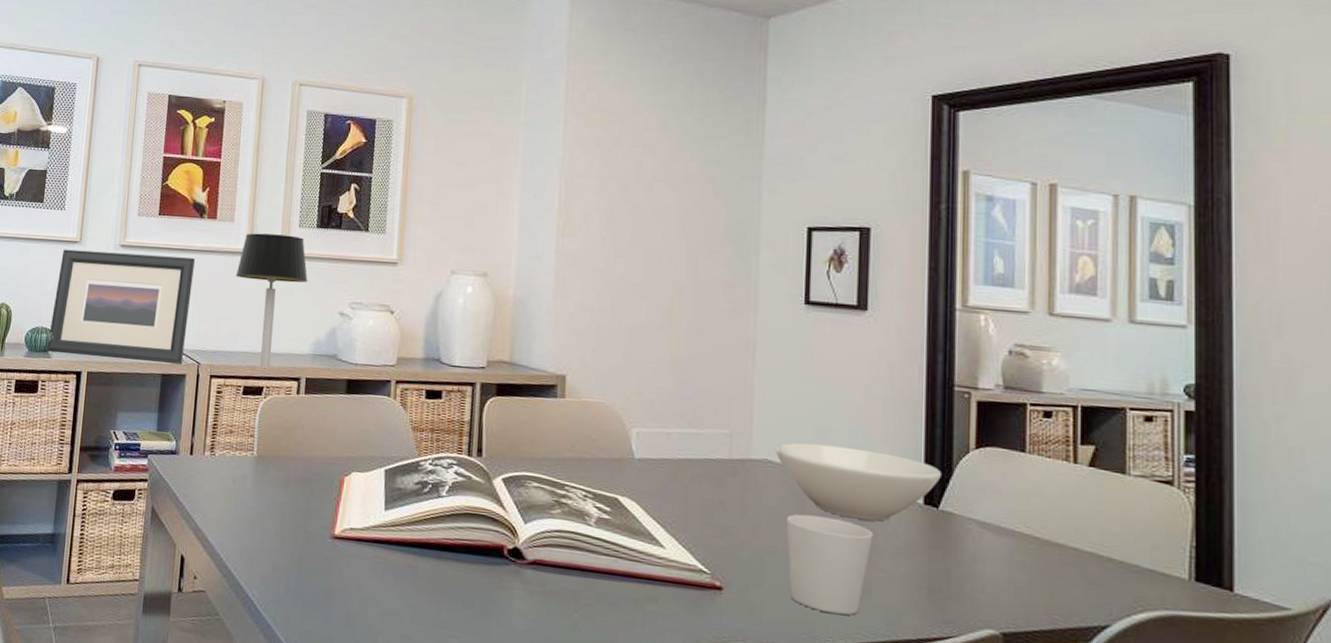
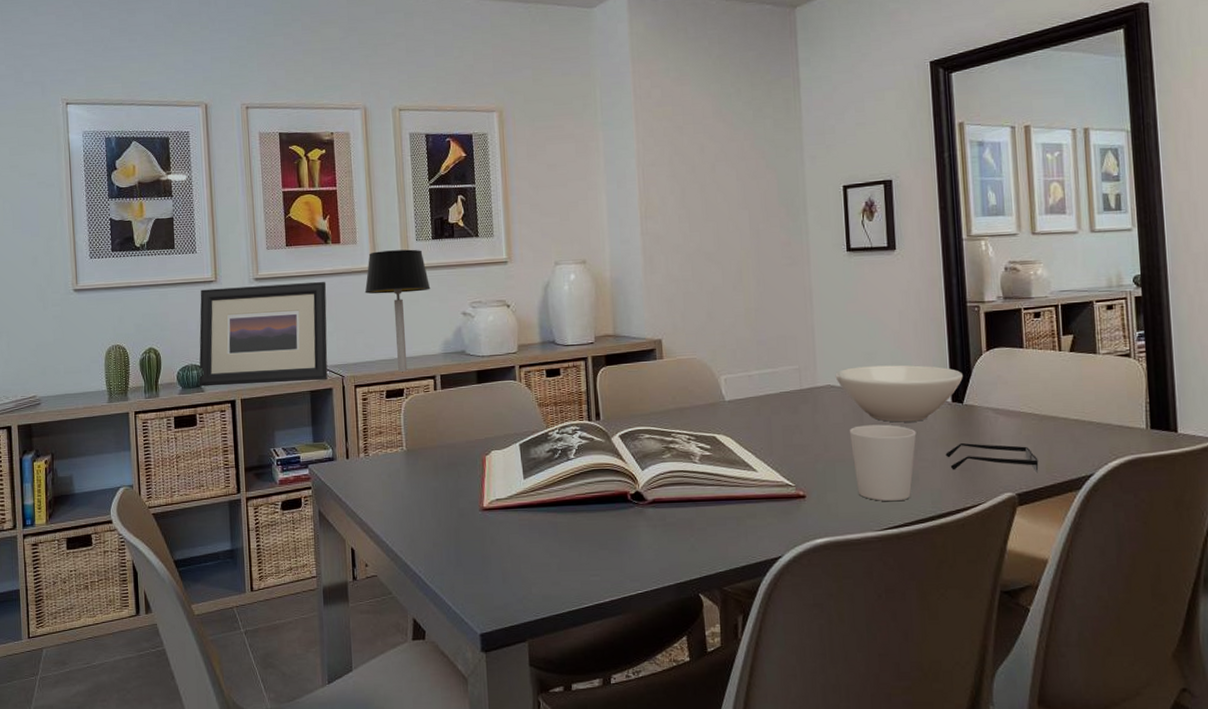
eyeglasses: none [909,556,1035,612] -> present [945,442,1039,473]

